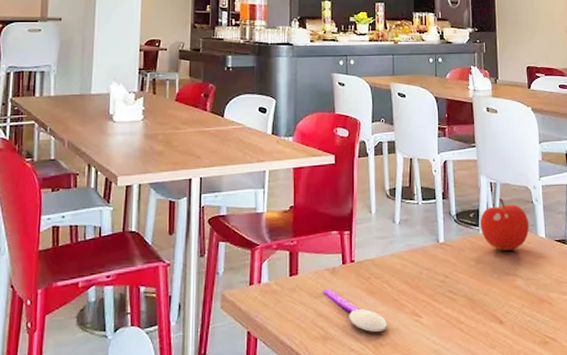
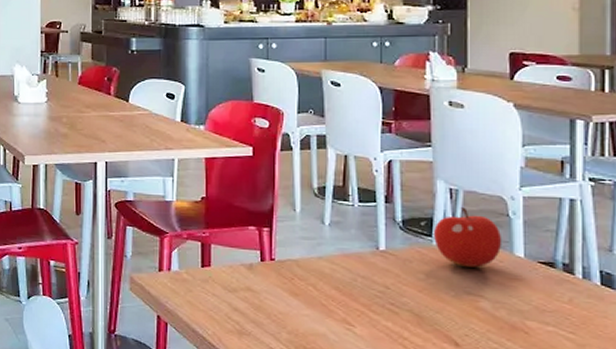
spoon: present [323,288,387,333] -> none [239,284,312,336]

